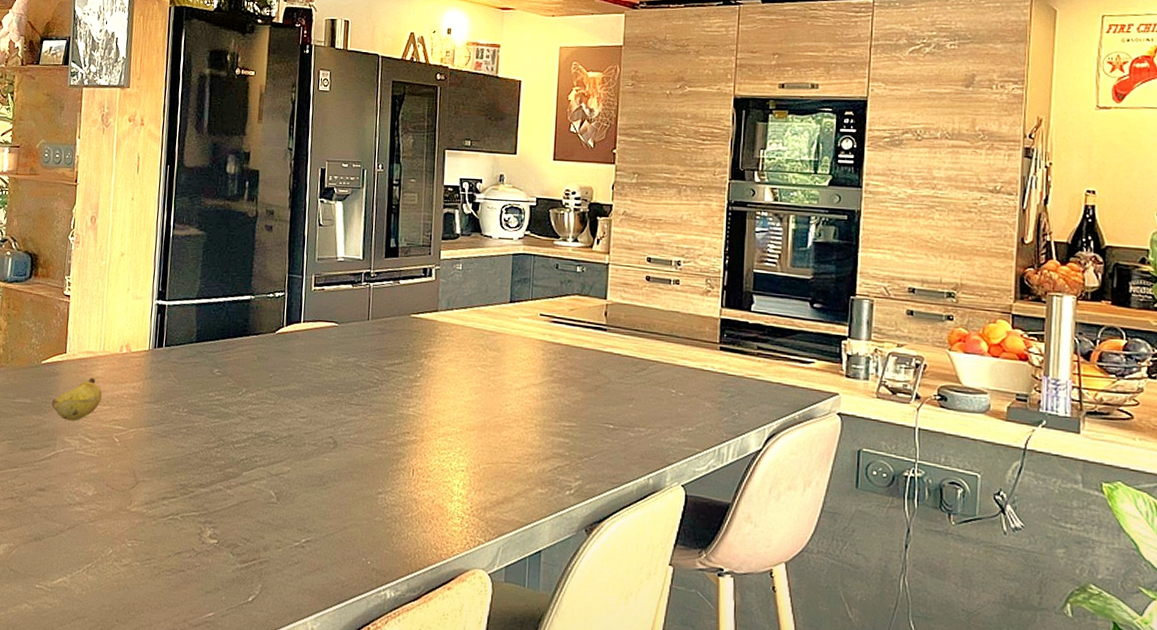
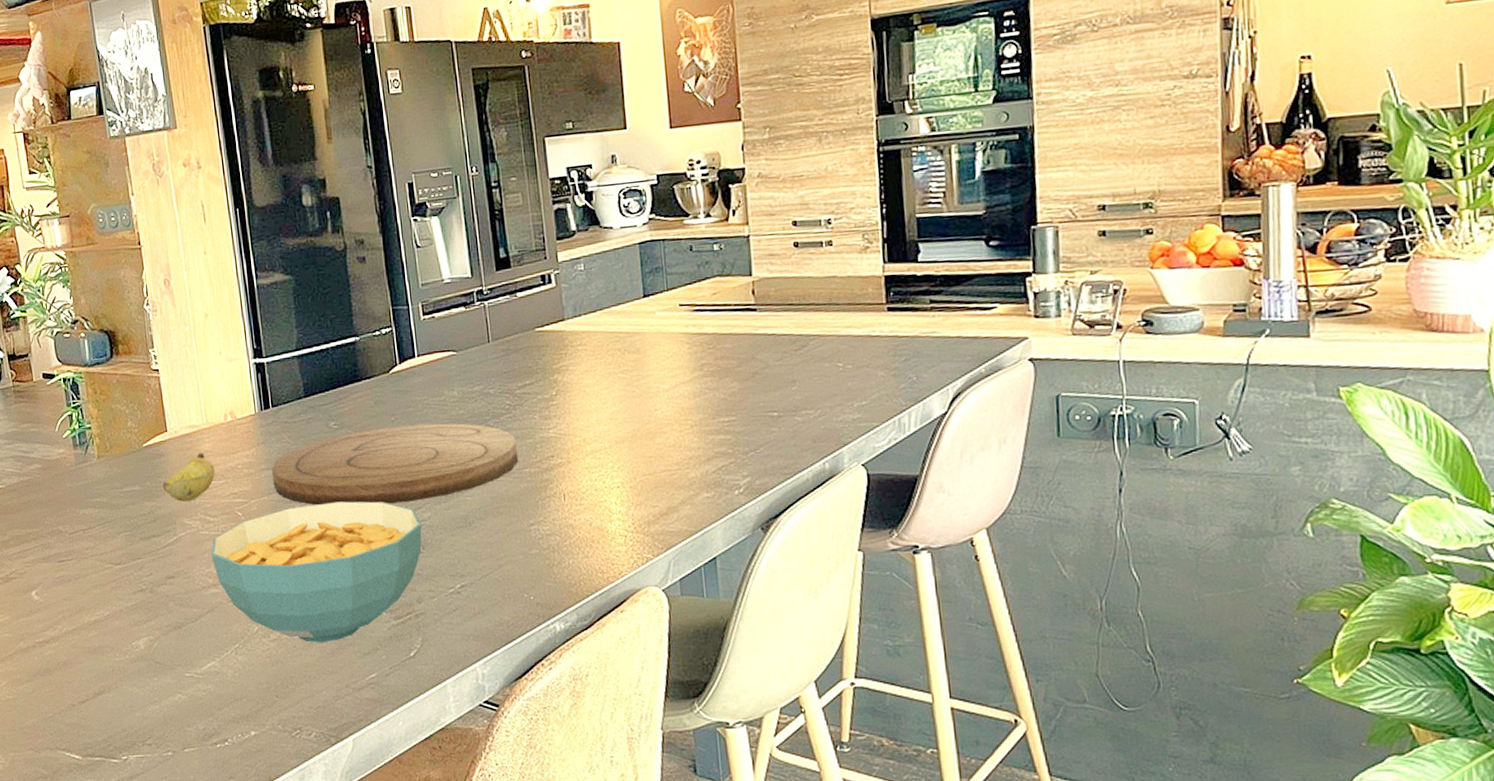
cereal bowl: none [82,442,280,576] -> present [211,501,422,643]
cutting board: none [152,381,378,454] -> present [272,423,518,506]

